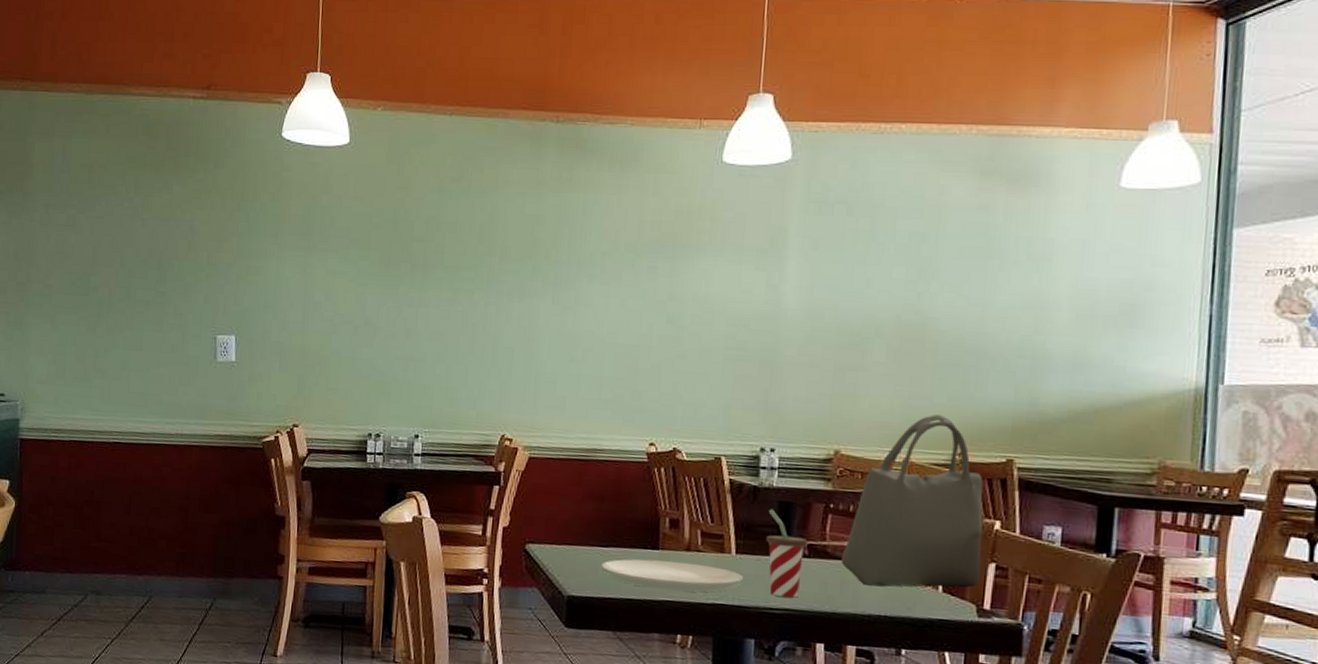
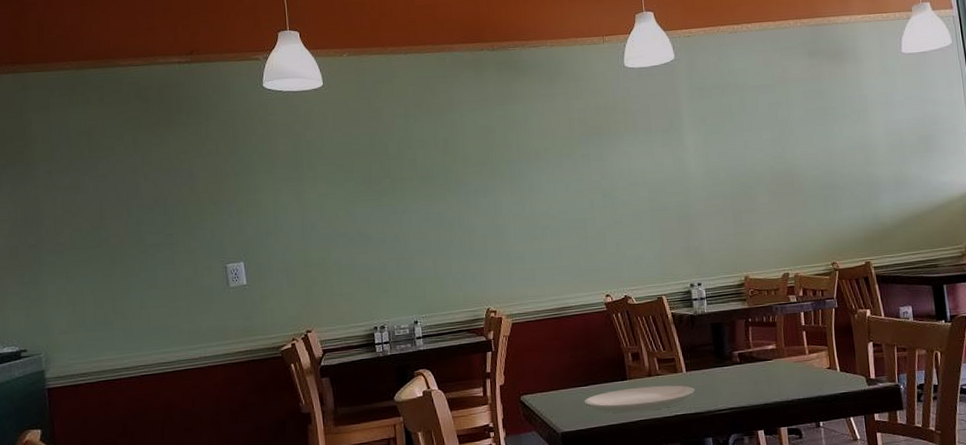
beverage cup: present [766,509,808,598] -> none [704,331,738,399]
handbag: present [841,415,983,588] -> none [764,237,864,377]

